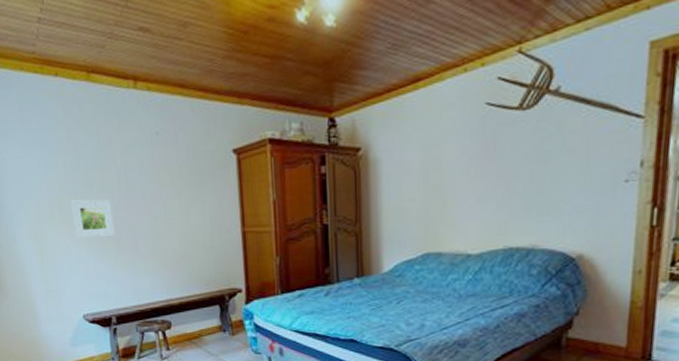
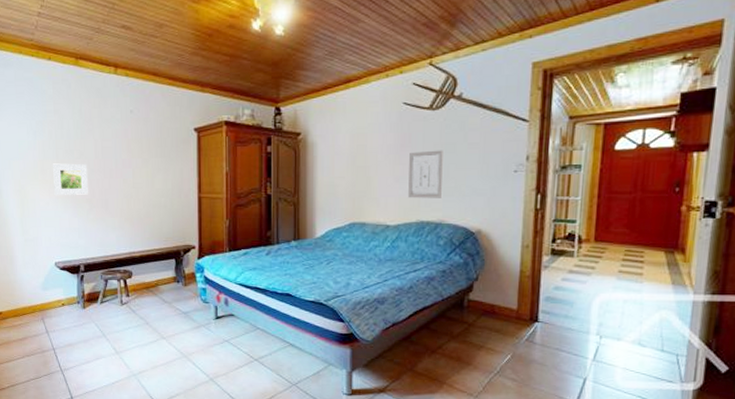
wall art: none [493,159,536,221] -> present [408,150,443,198]

